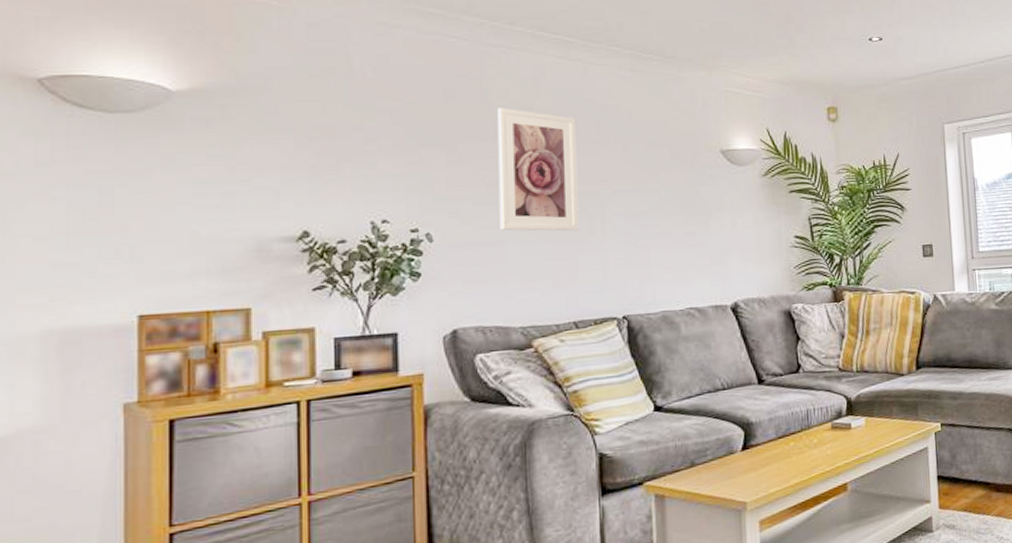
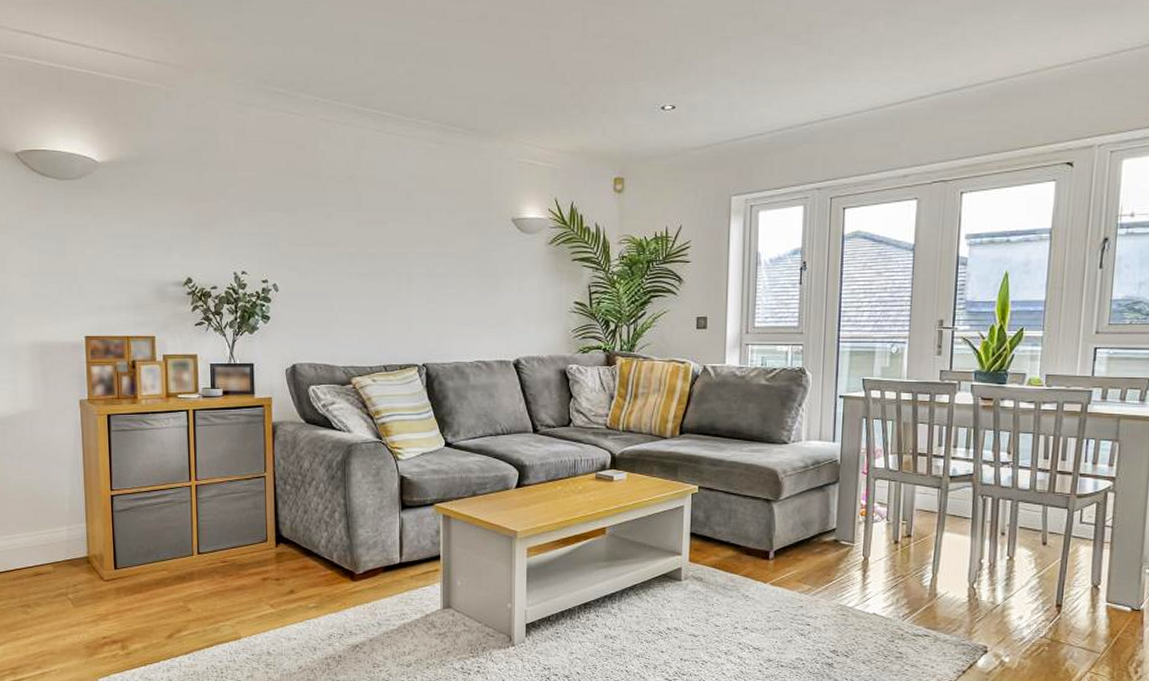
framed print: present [497,108,579,232] -> none [327,177,390,288]

